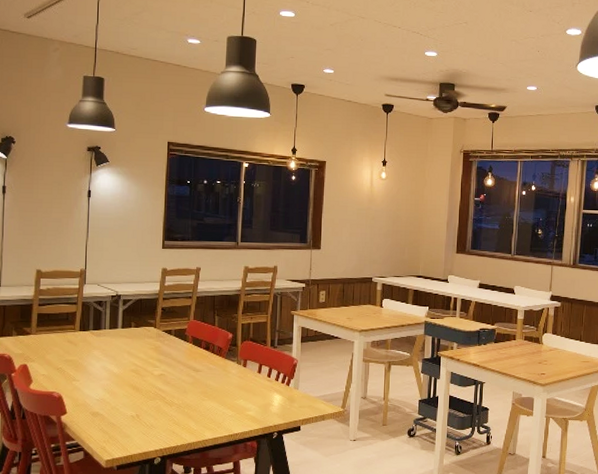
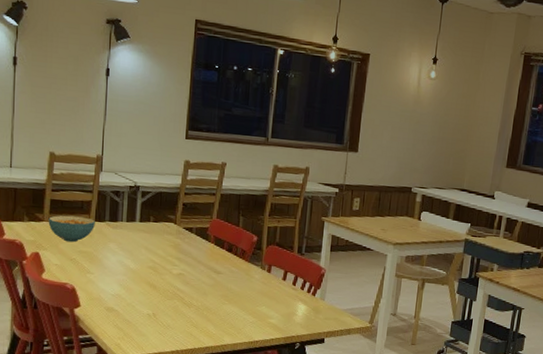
cereal bowl: none [35,327,81,353] -> present [48,215,96,243]

